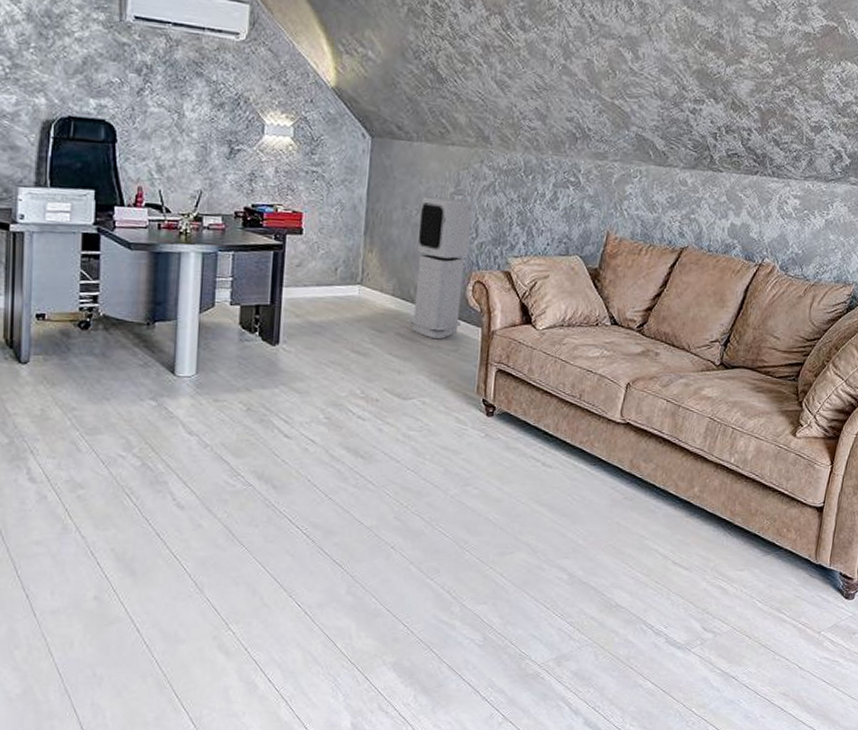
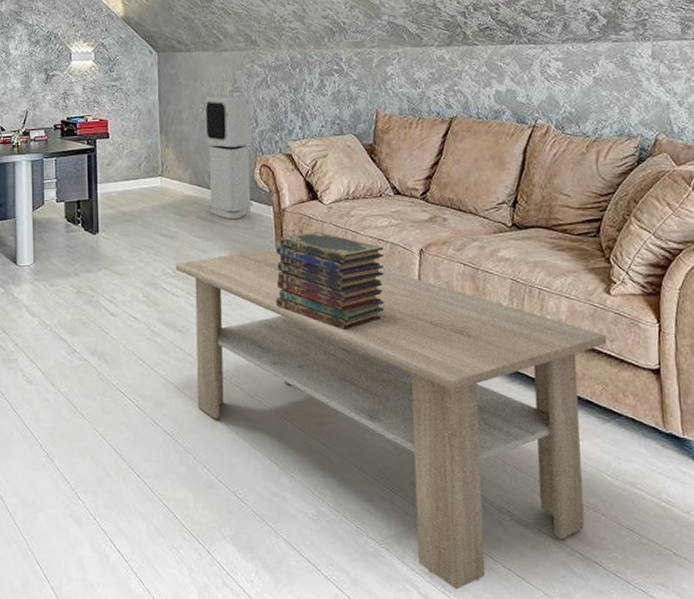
coffee table: none [365,373,785,705] -> present [175,248,607,590]
book stack: none [470,357,592,462] -> present [276,231,384,331]

